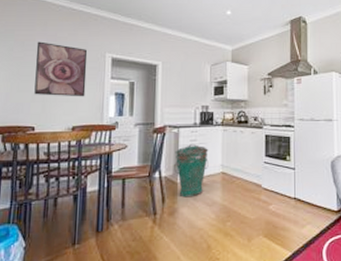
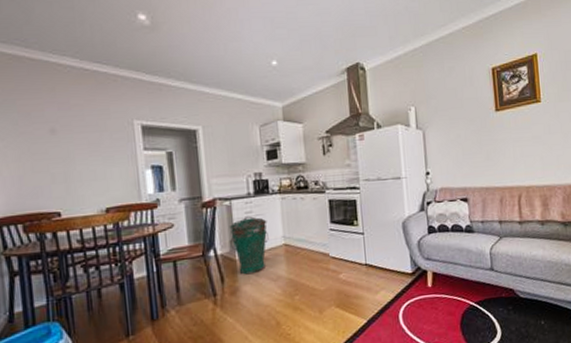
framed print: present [34,41,88,97] -> none [46,111,116,175]

